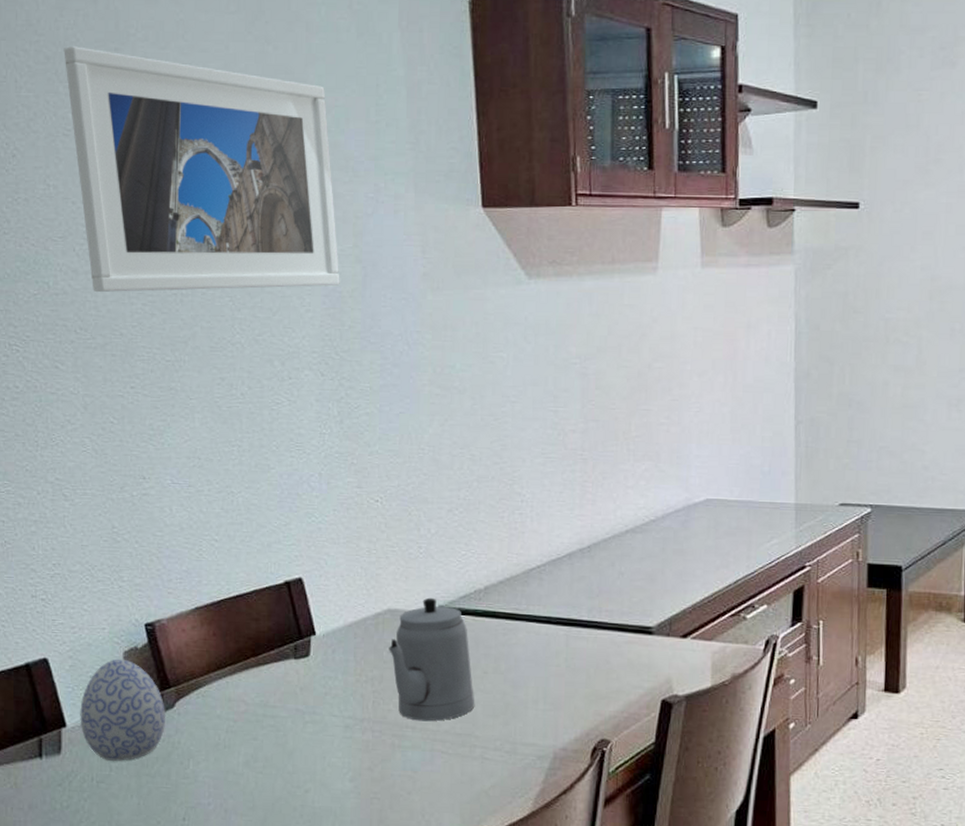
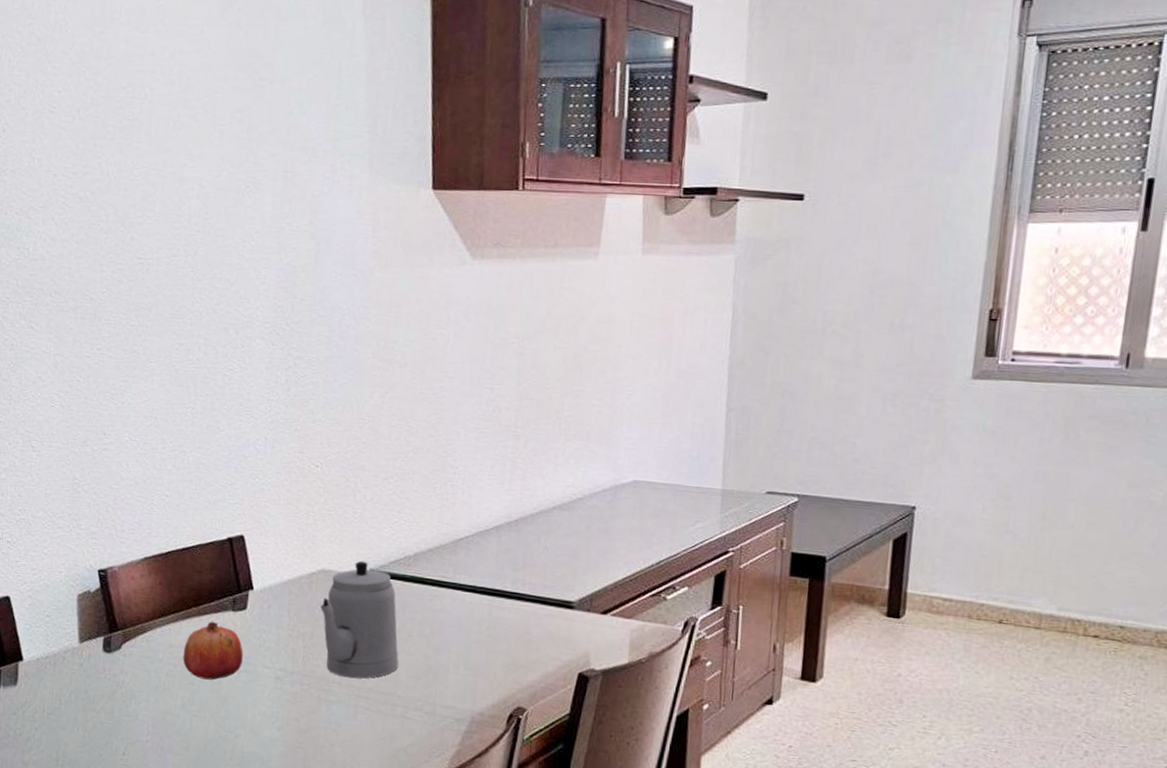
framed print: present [64,45,340,293] -> none [53,28,295,261]
decorative egg: present [80,658,165,762] -> none [35,600,112,696]
fruit: none [243,671,308,734] -> present [182,621,243,680]

